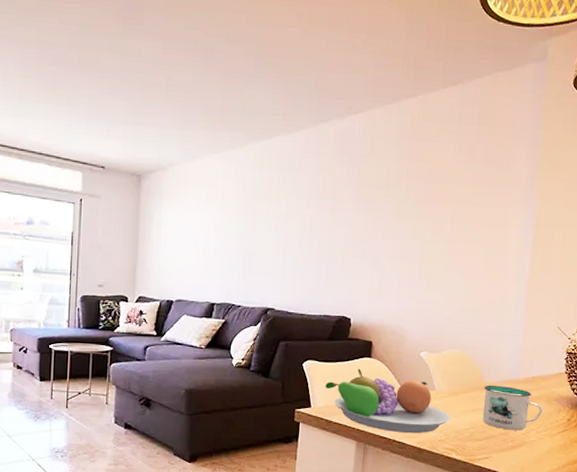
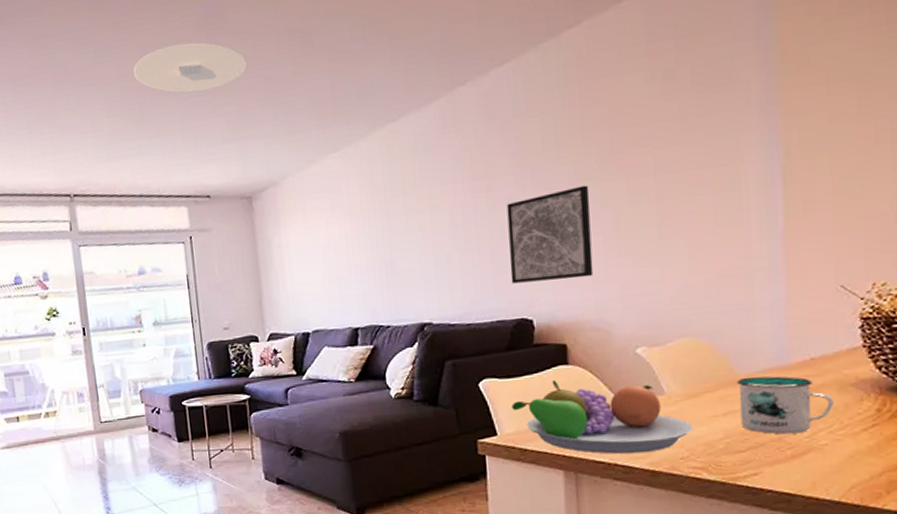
ceiling light: none [51,28,155,76] -> present [133,42,247,94]
wall art: none [339,220,405,292] -> present [506,185,594,284]

